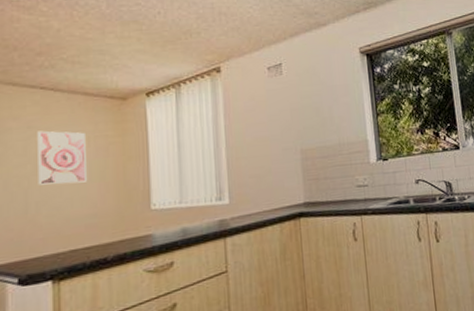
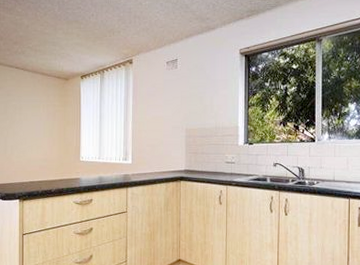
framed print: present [37,130,87,185] -> none [13,98,41,136]

